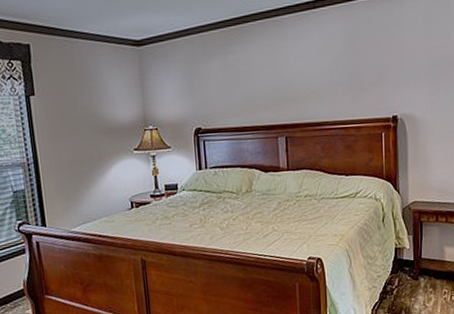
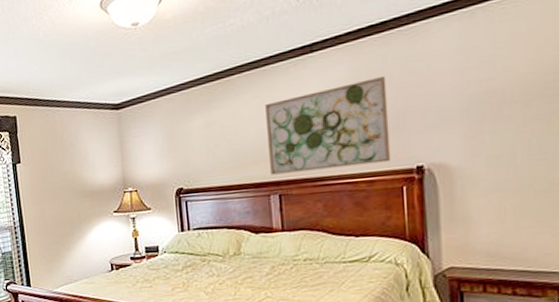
wall art: none [275,36,374,119] -> present [265,76,391,175]

